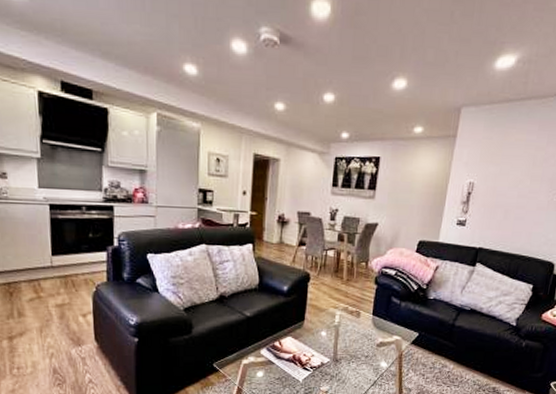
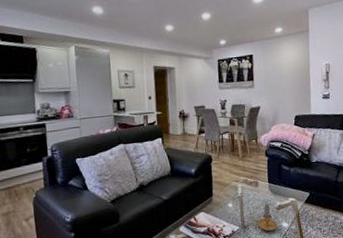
candle: none [347,337,375,369] -> present [253,203,278,231]

